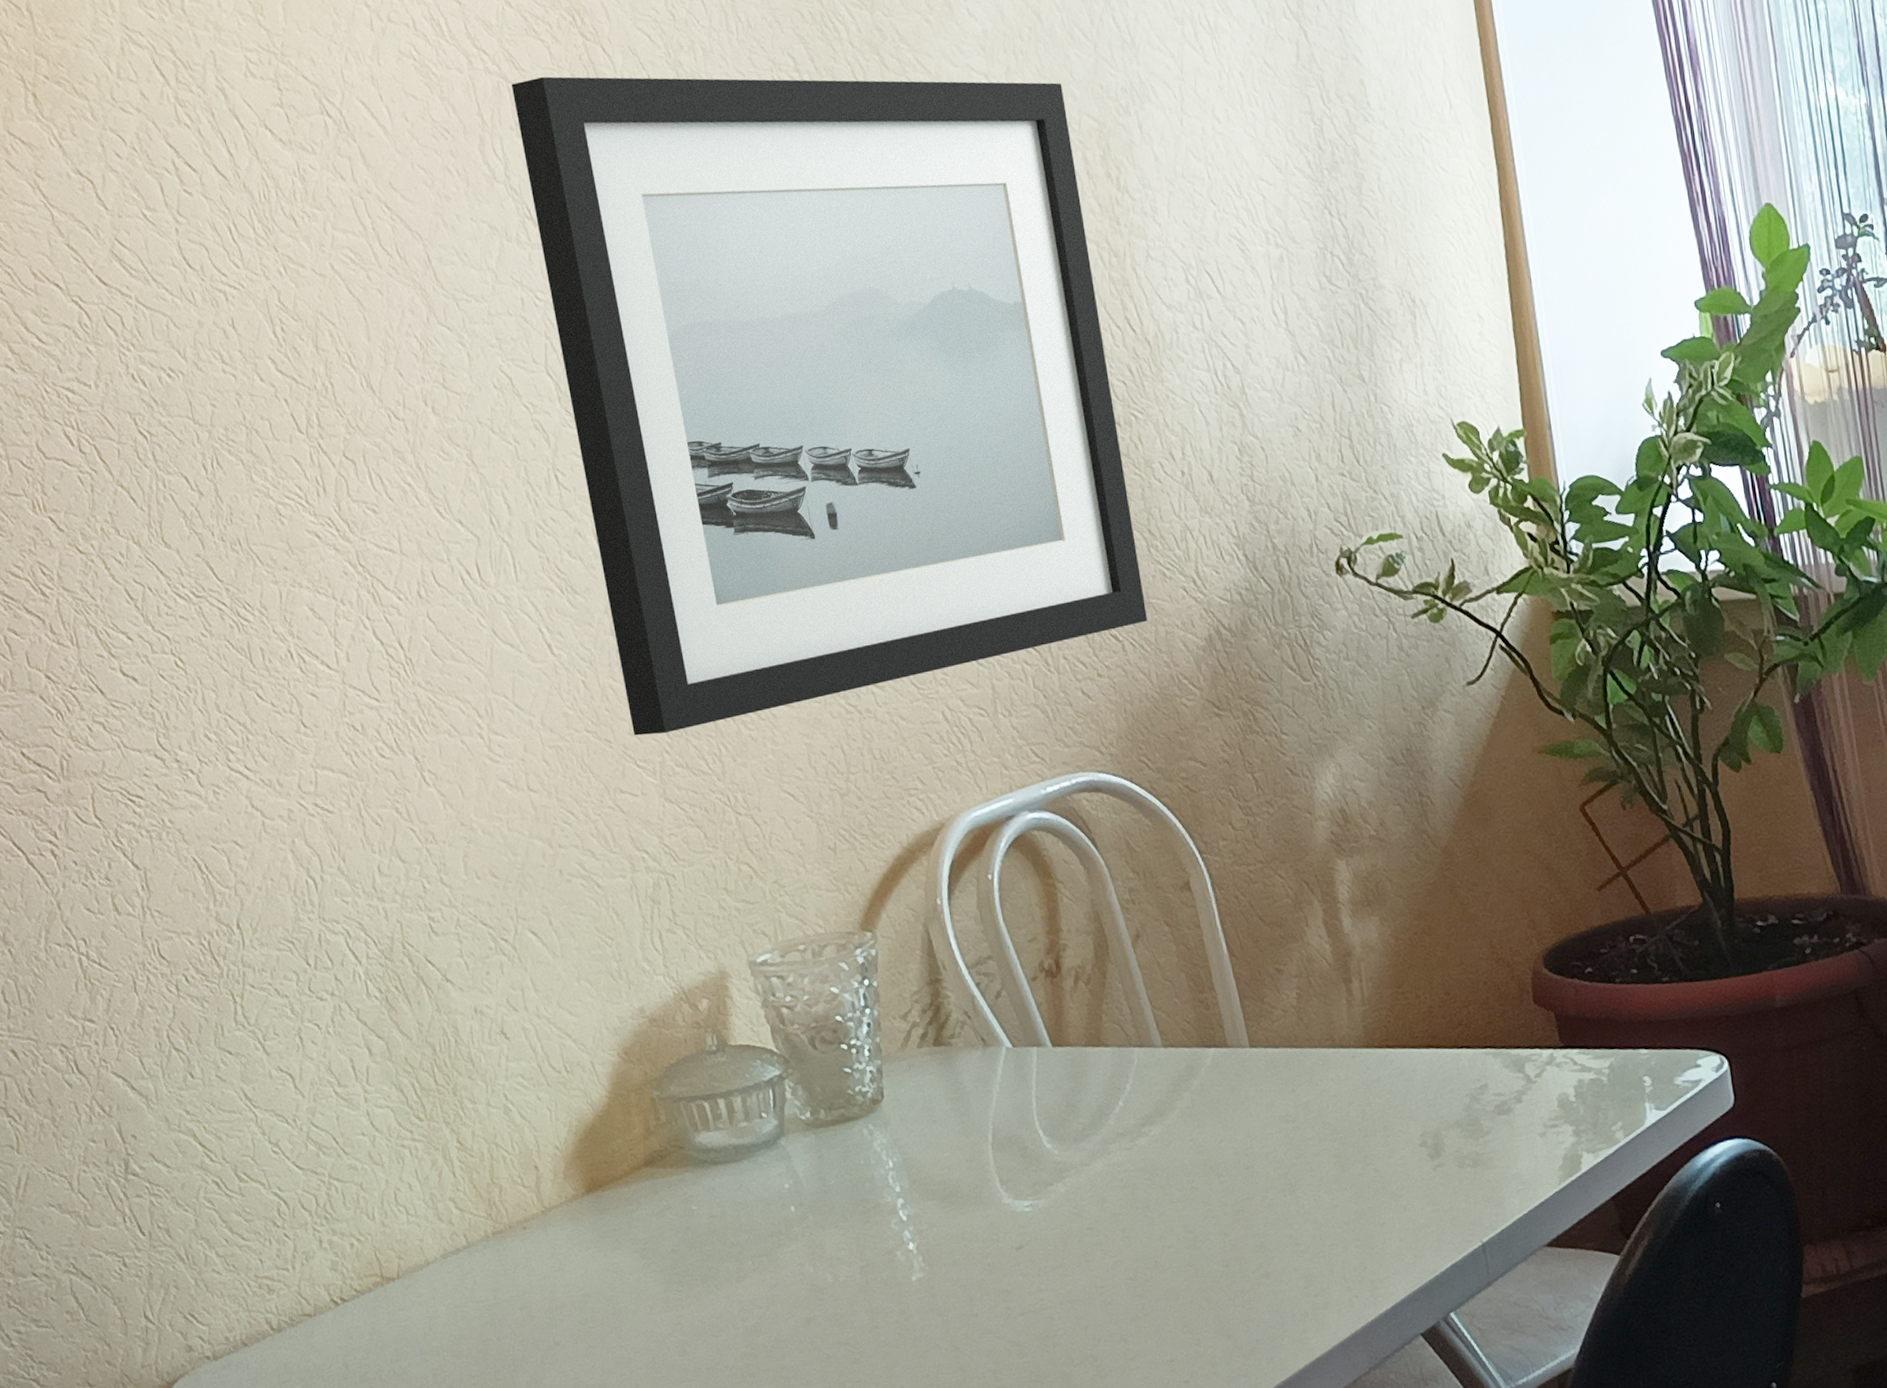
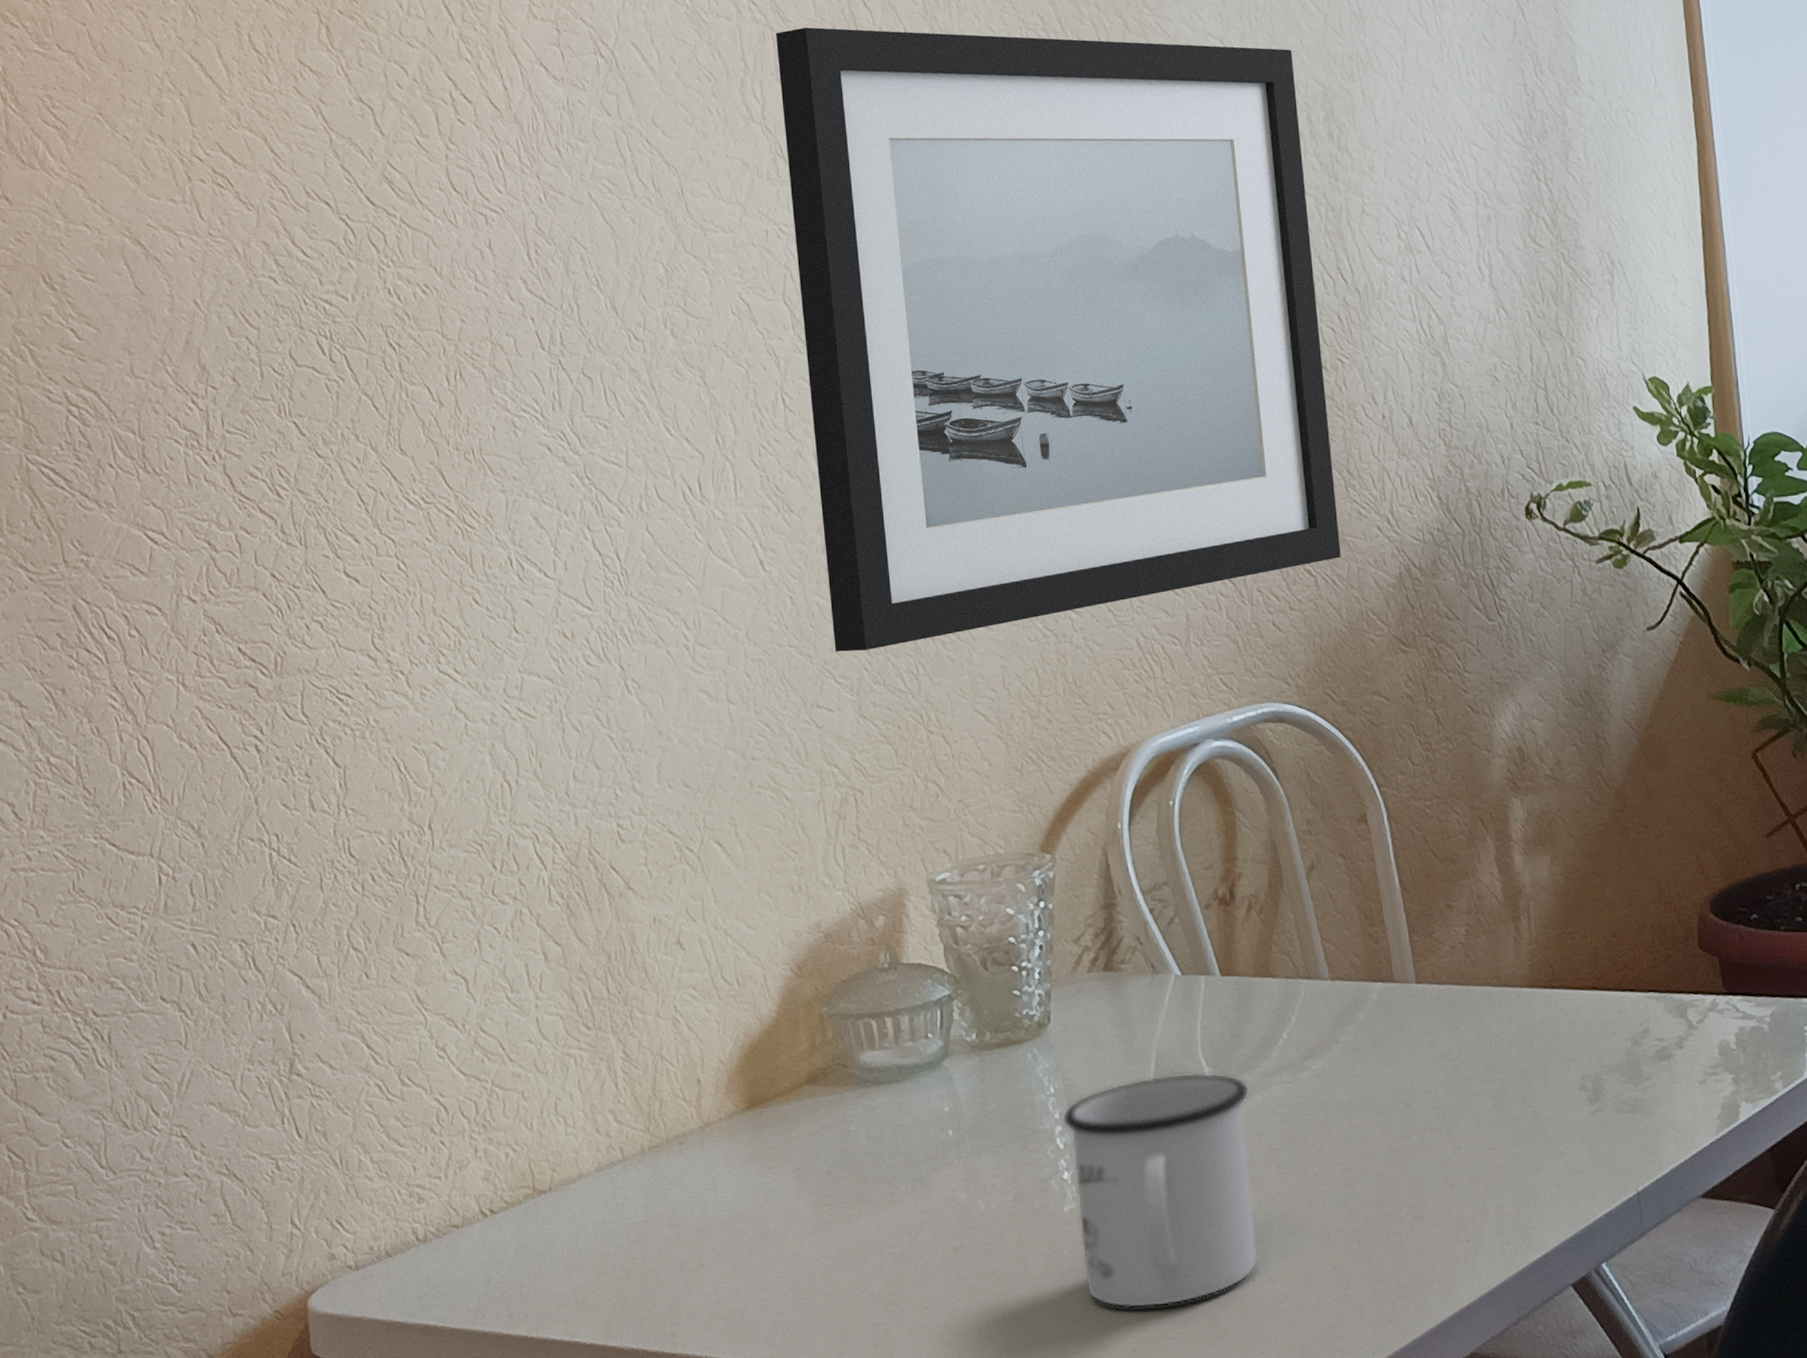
mug: none [903,1141,1109,1372] -> present [1062,1072,1259,1309]

